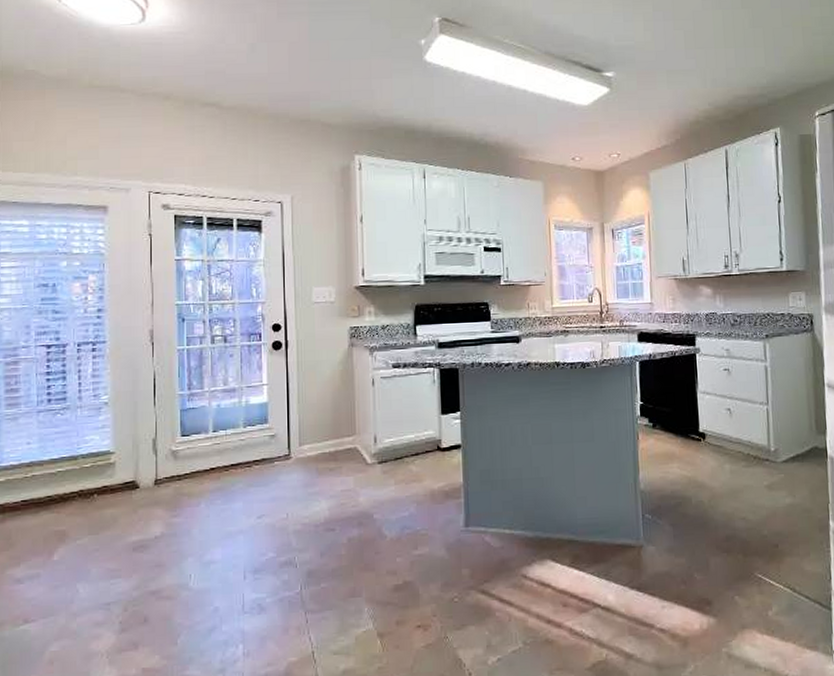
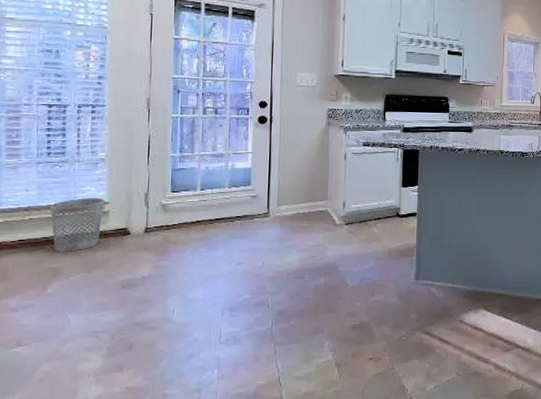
wastebasket: none [53,447,110,512] -> present [50,198,105,252]

